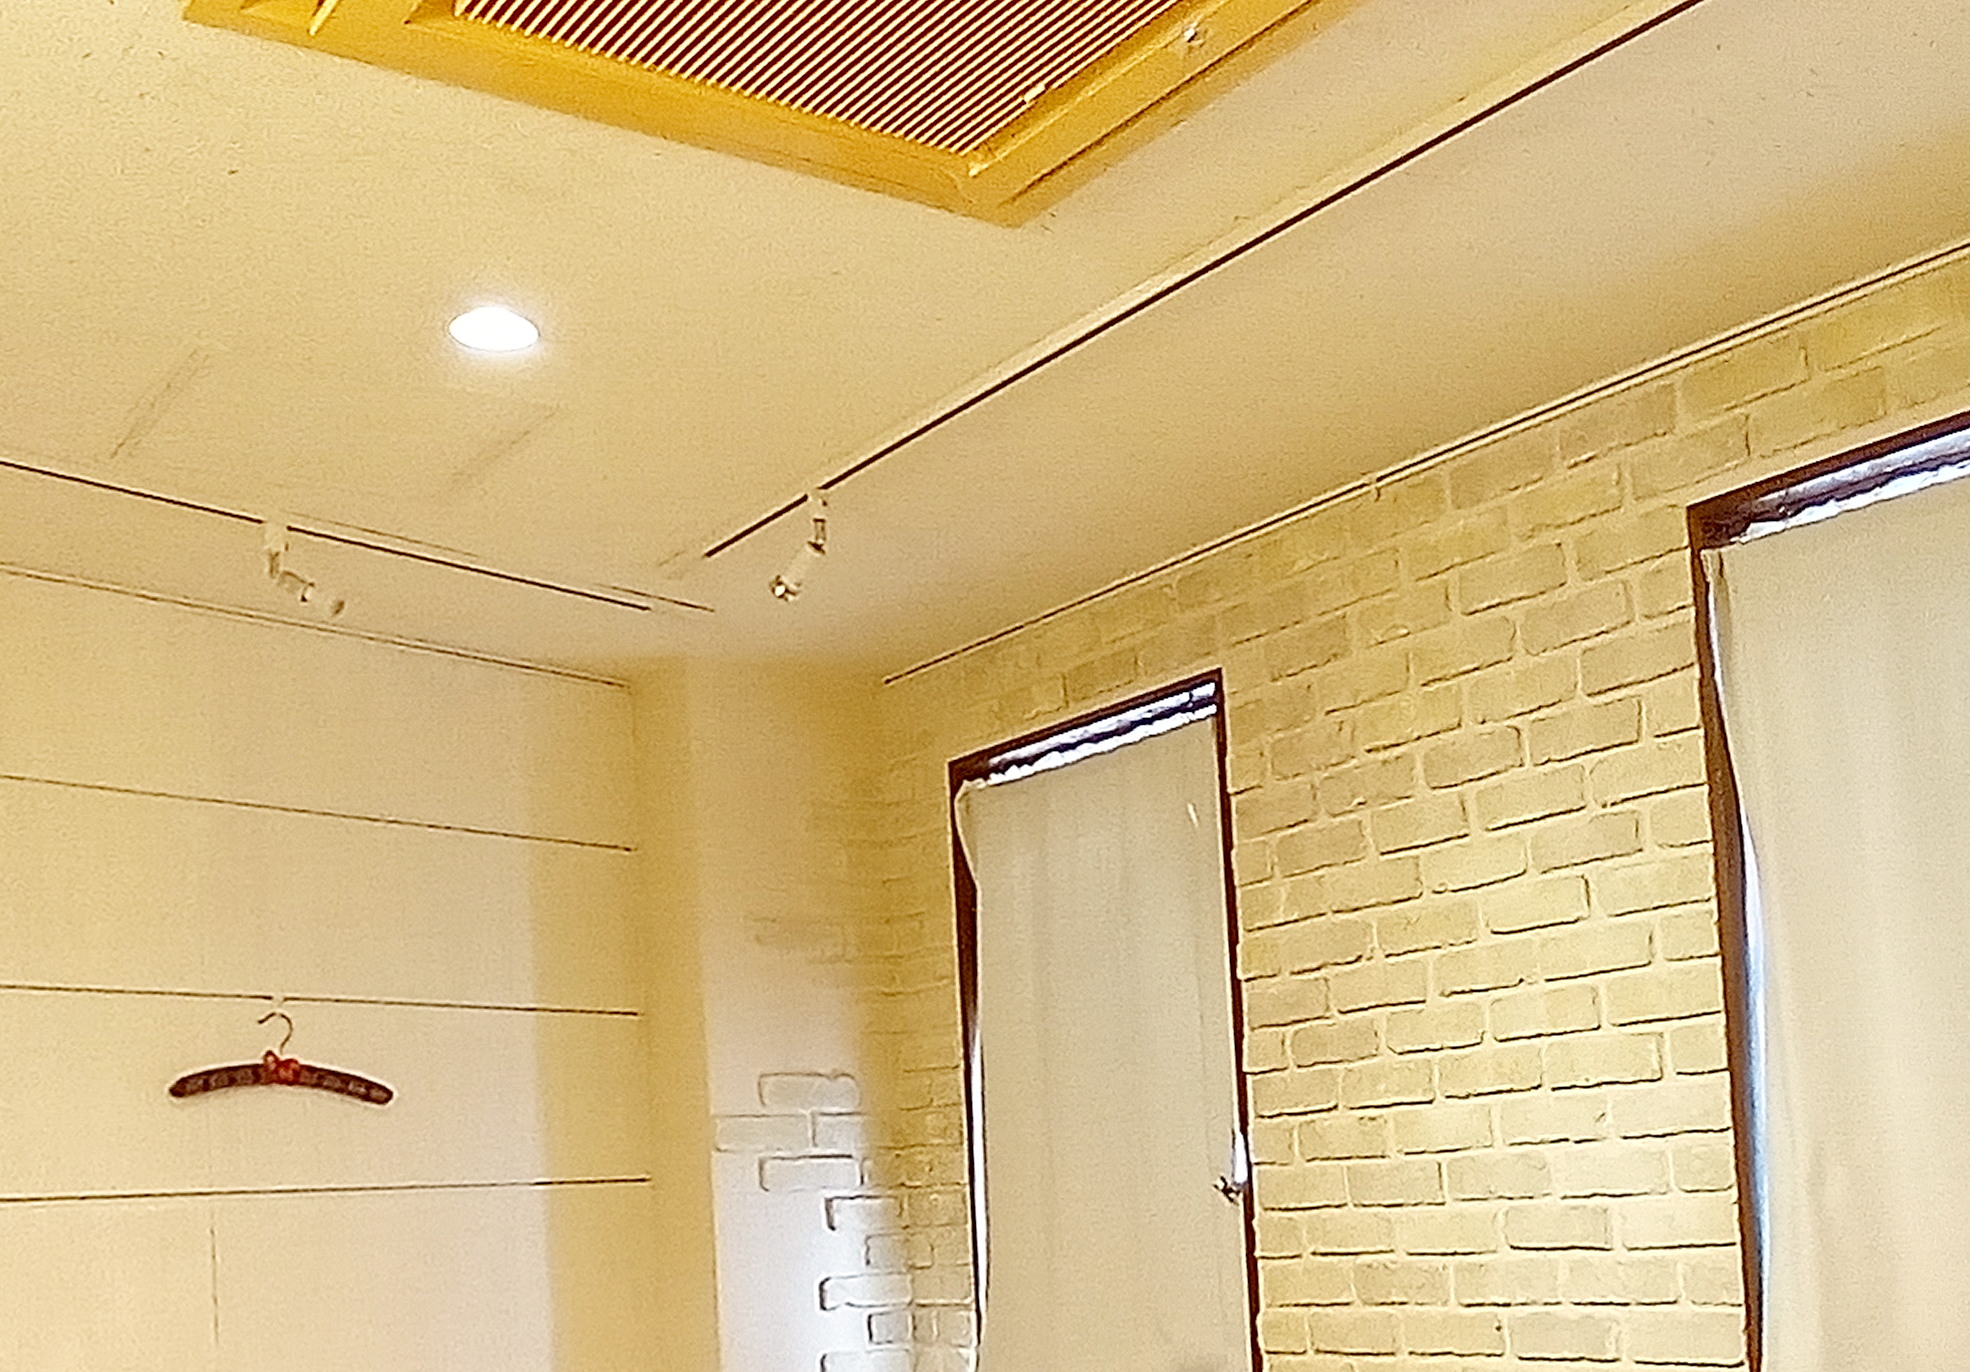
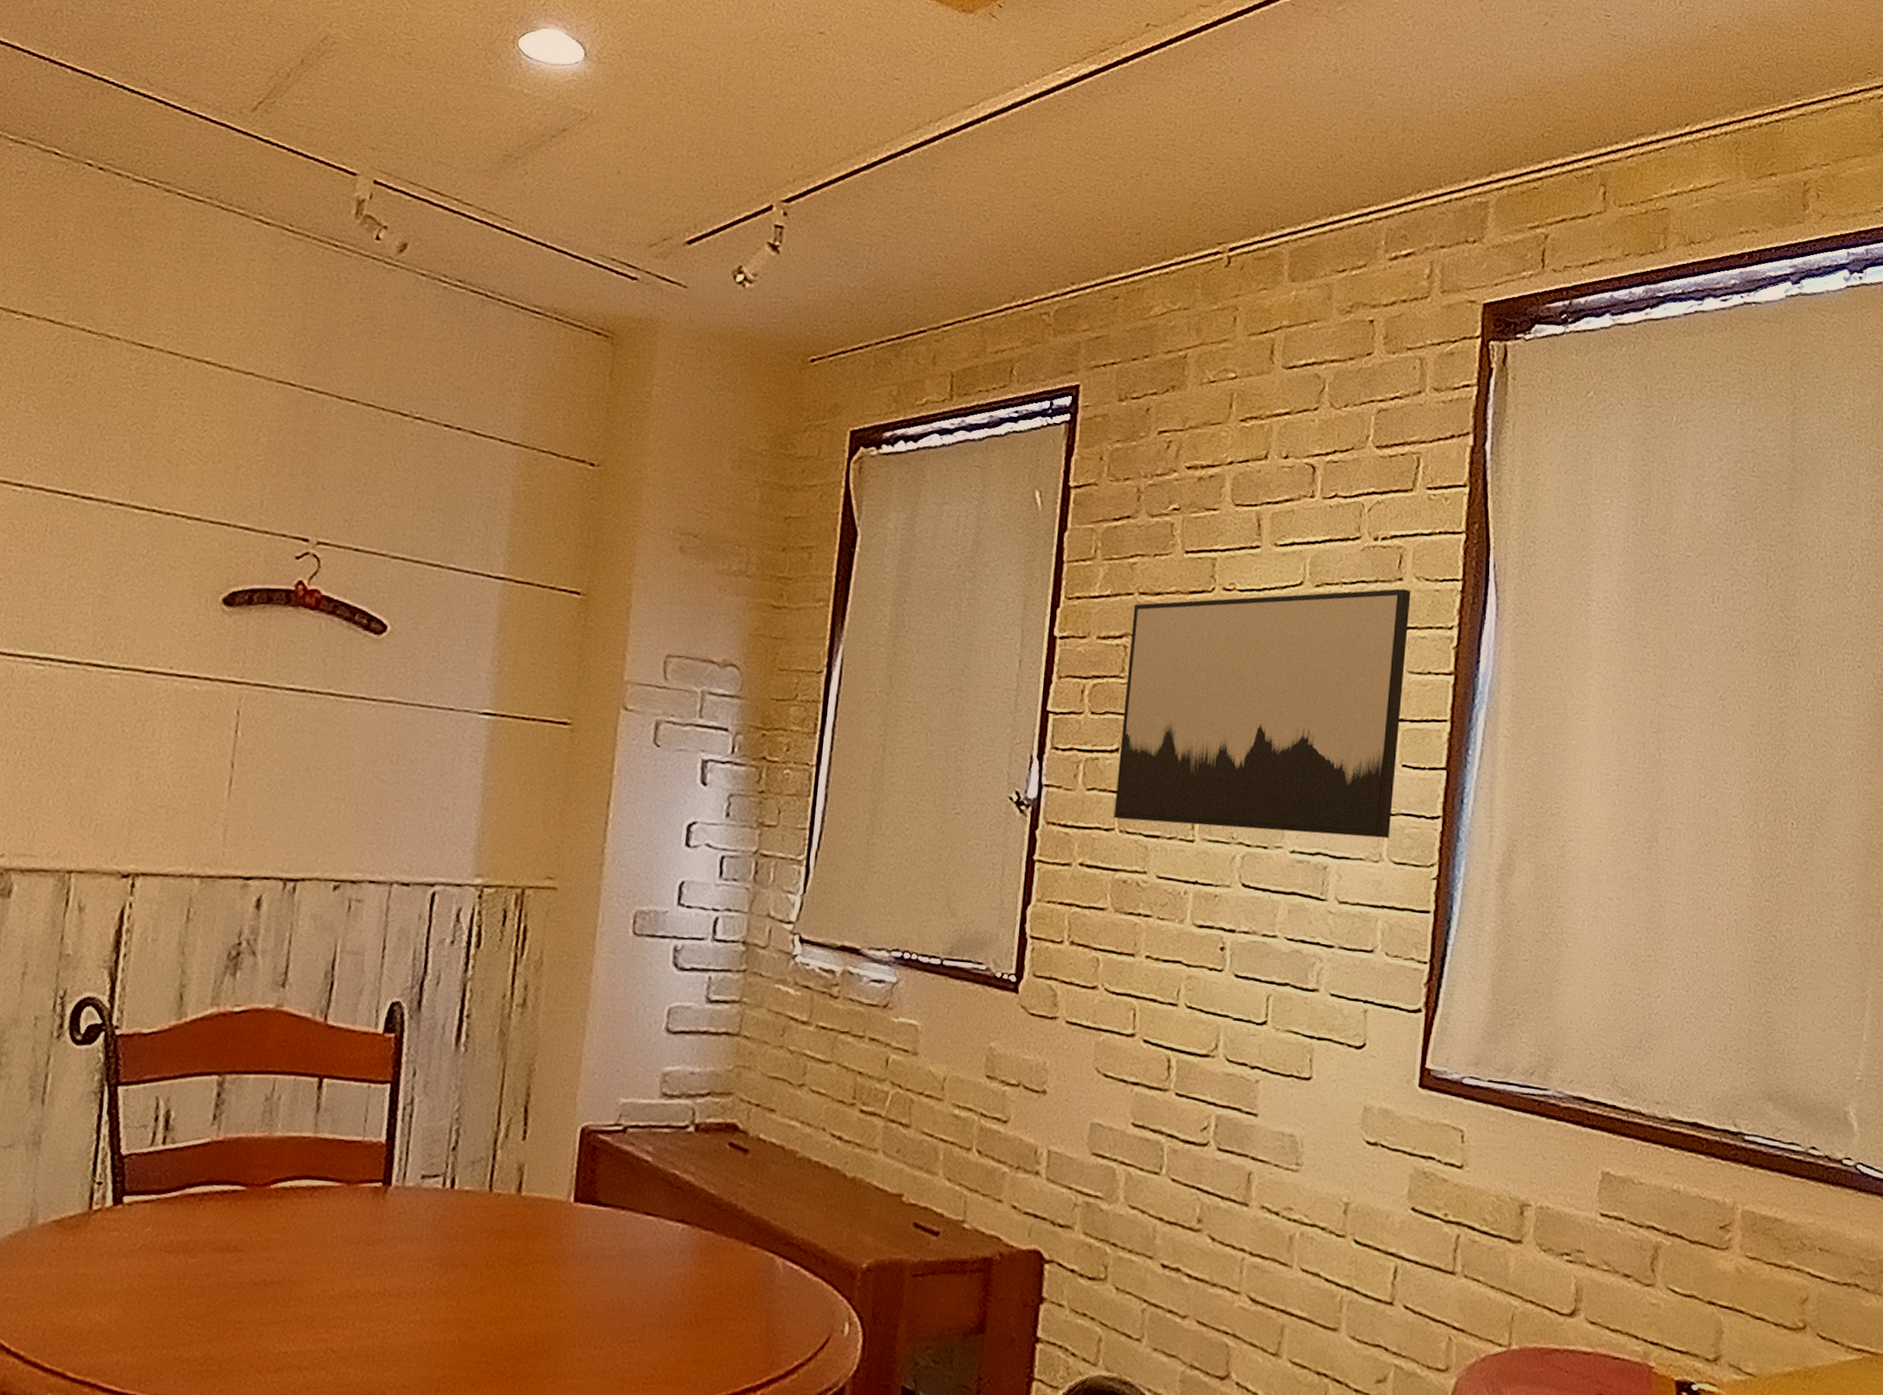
wall art: none [1328,861,1676,1191] -> present [1113,588,1411,839]

